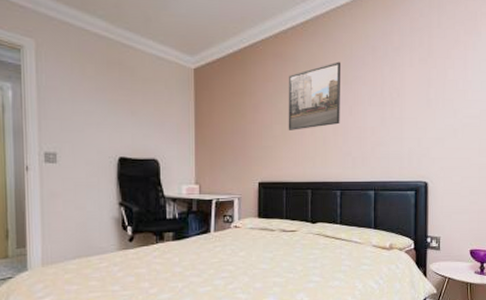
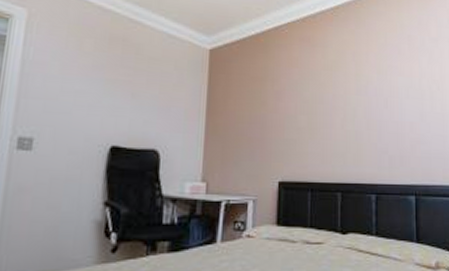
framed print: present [288,61,341,130] -> none [315,50,375,123]

